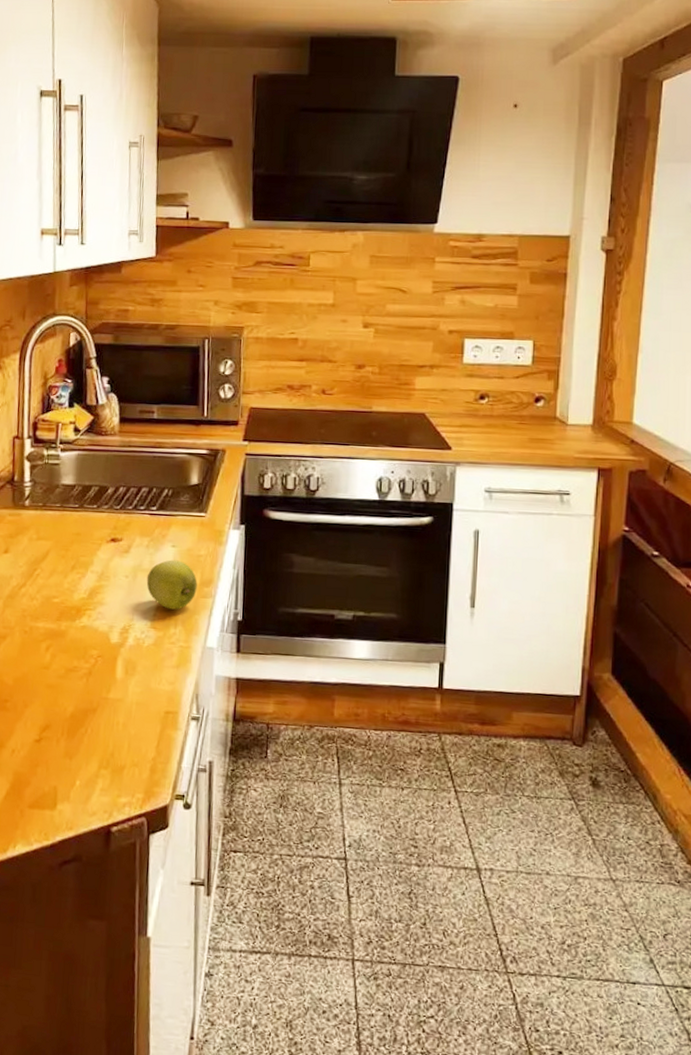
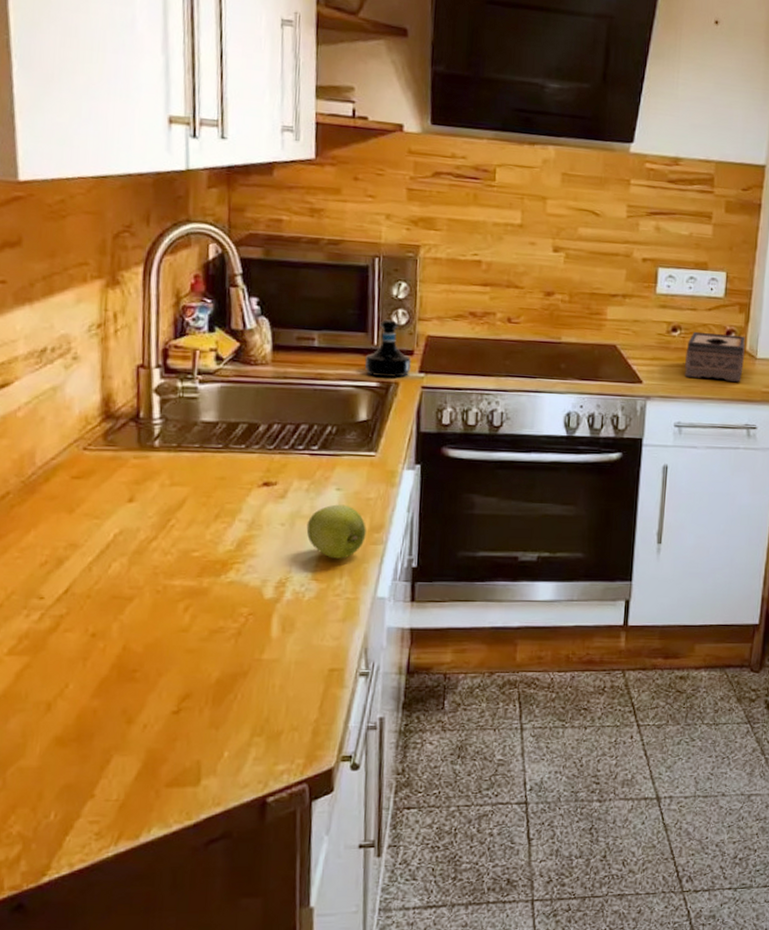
tequila bottle: none [196,393,236,445] -> present [364,319,411,377]
tissue box: none [494,399,555,448] -> present [684,331,745,382]

